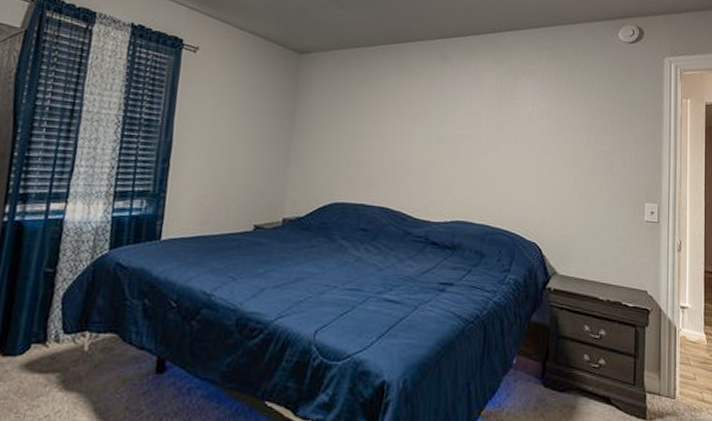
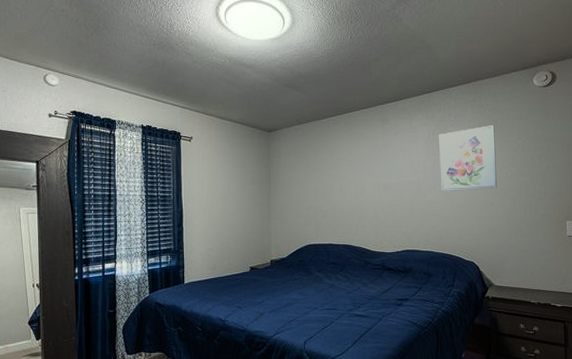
wall art: none [505,79,572,155] -> present [439,125,497,191]

